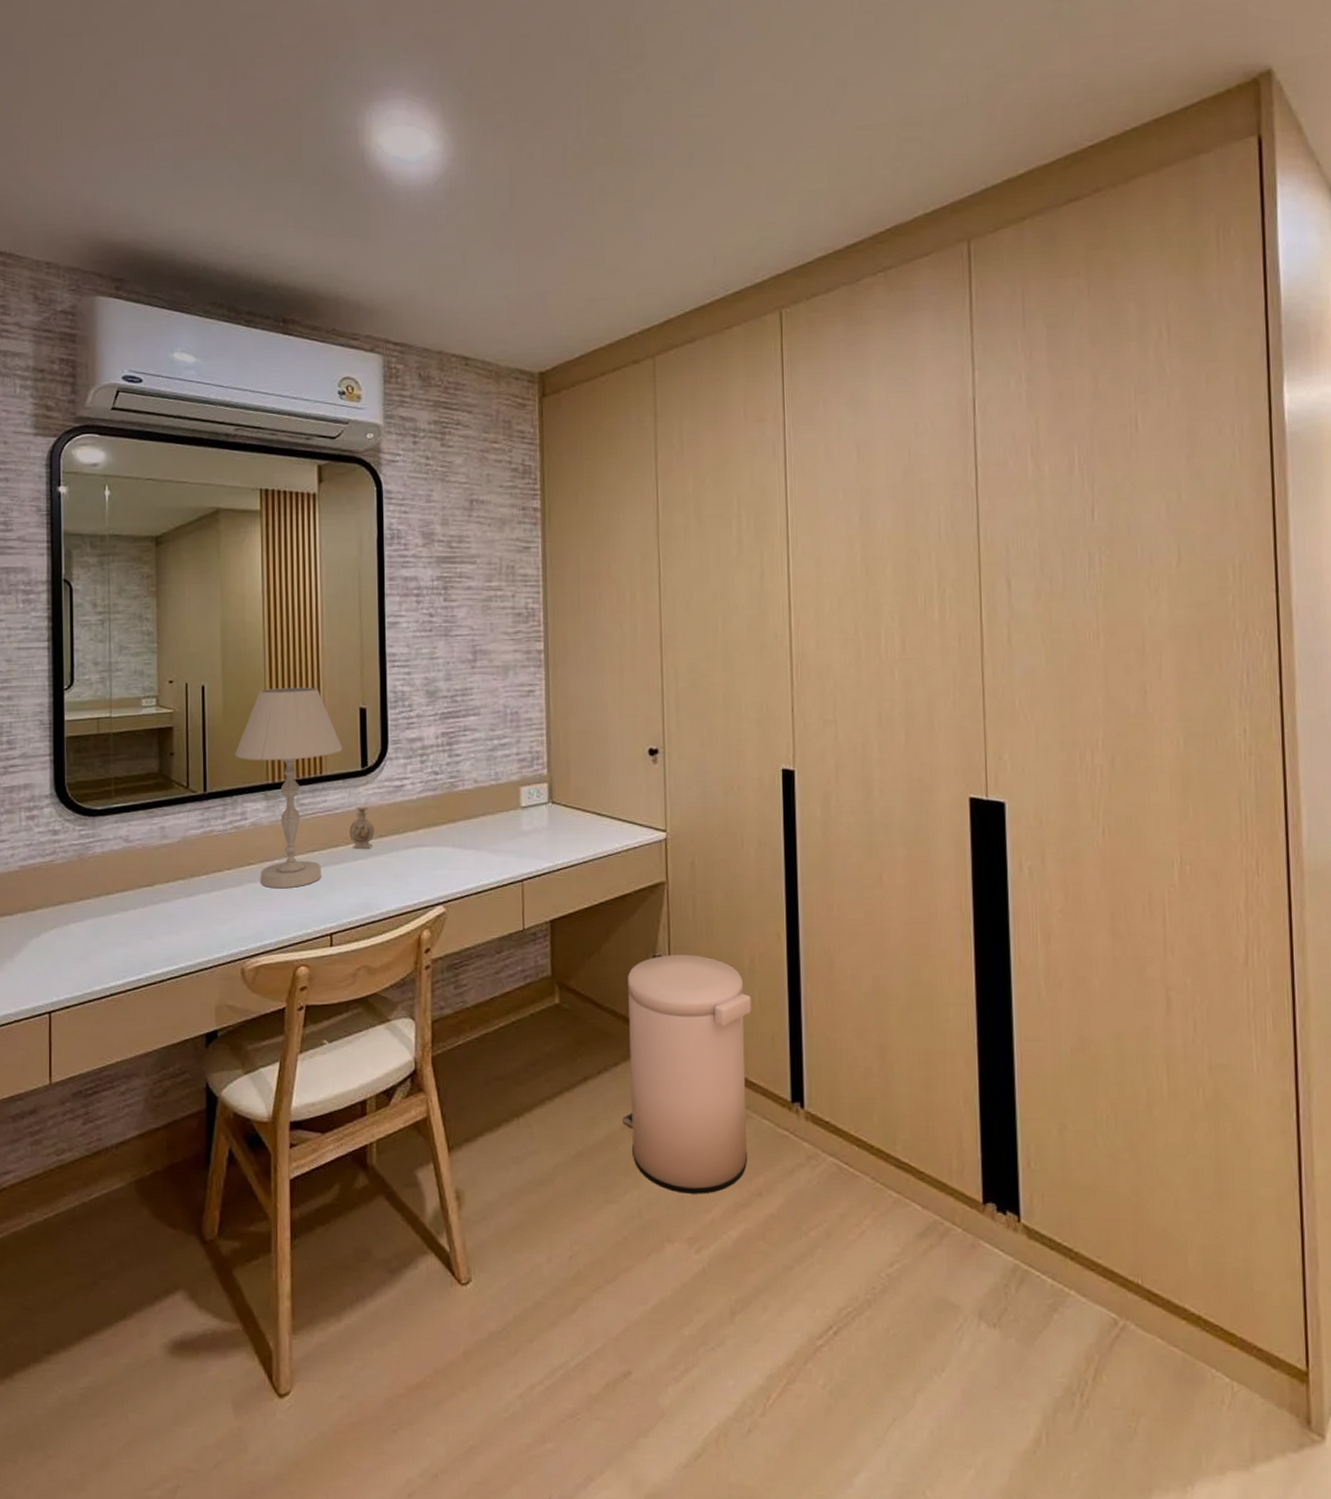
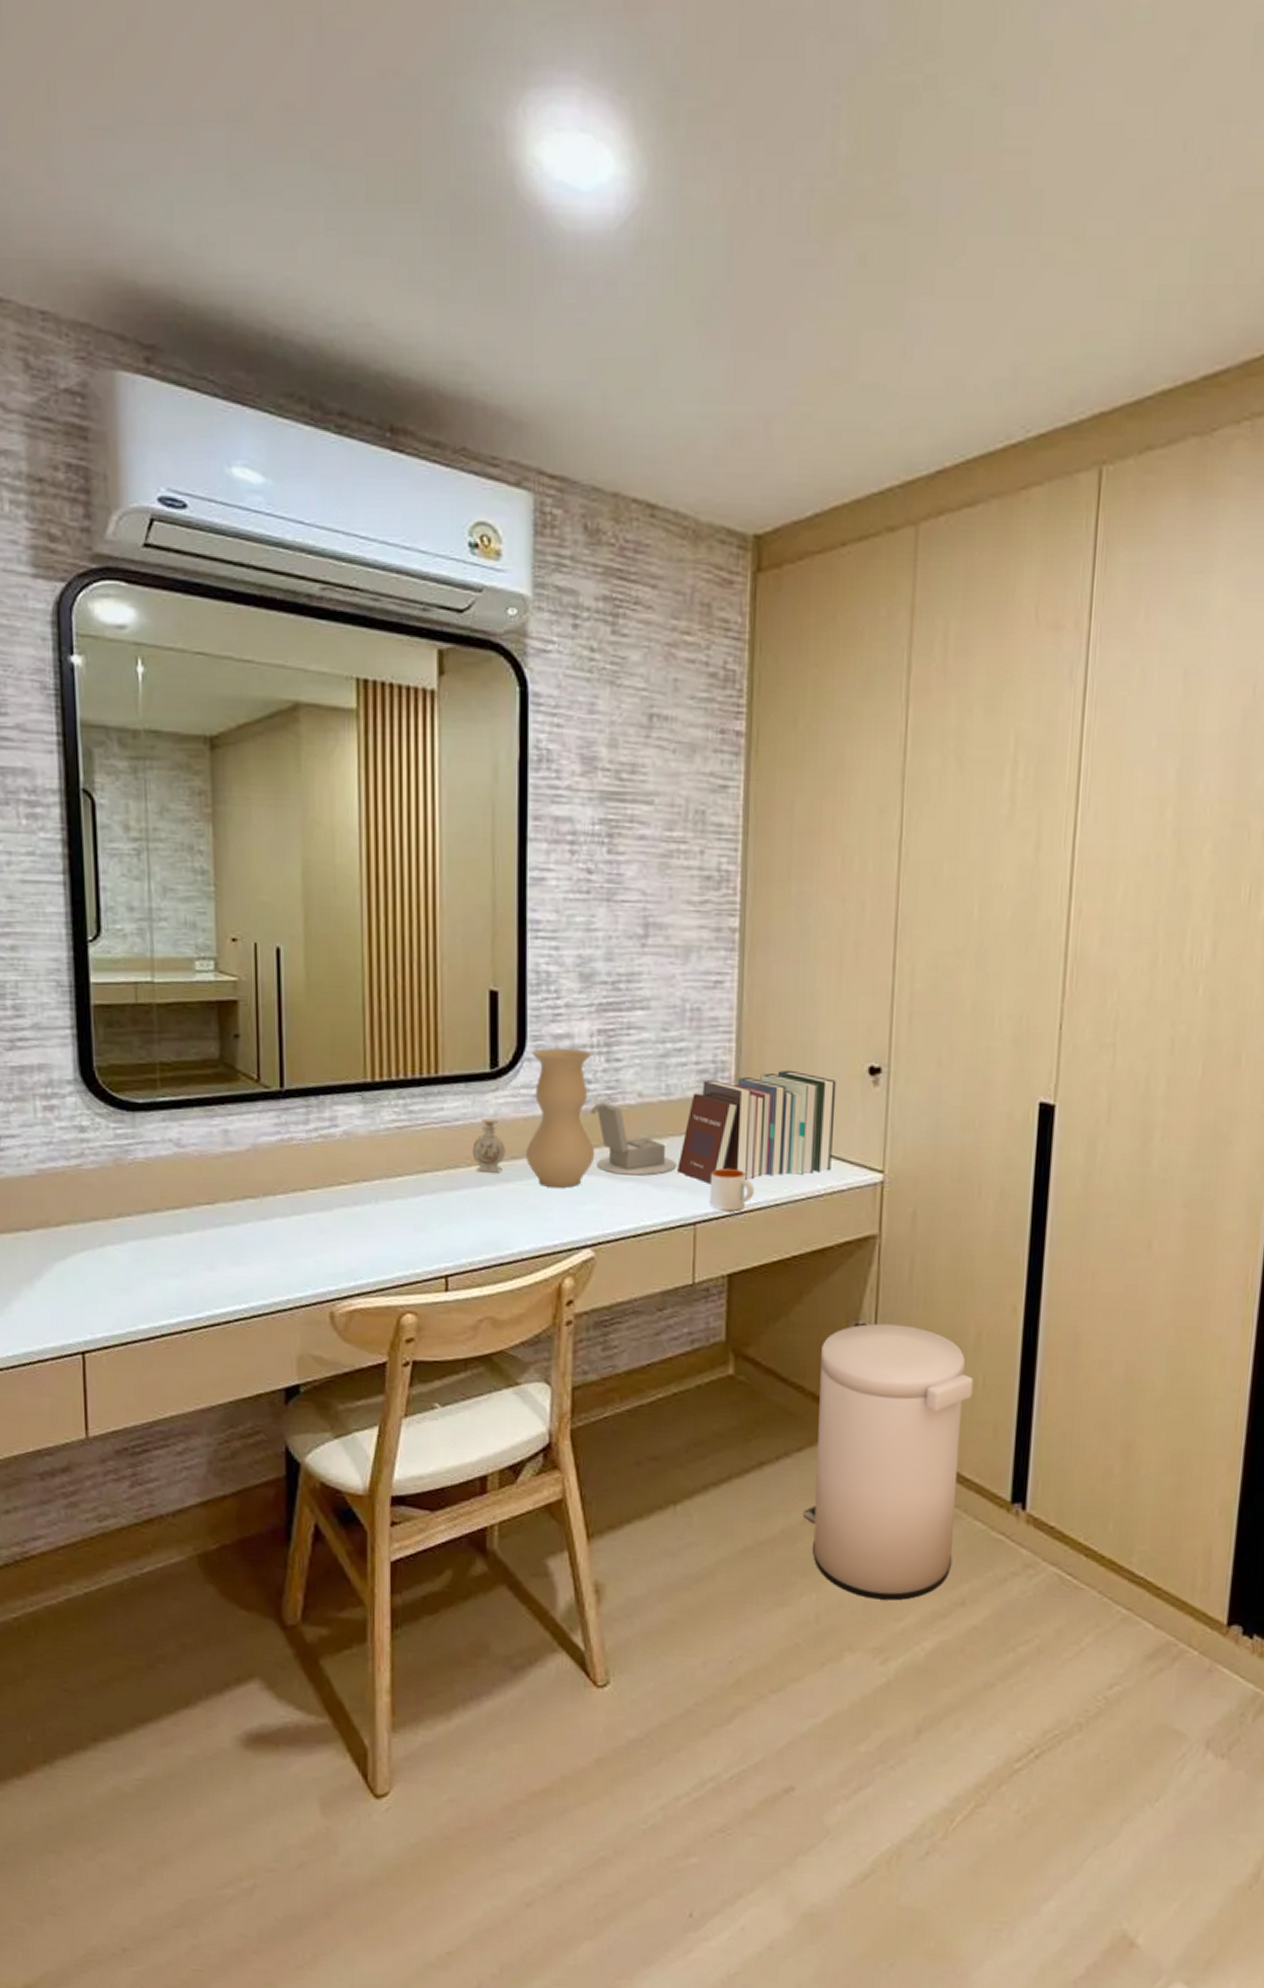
table lamp: present [235,687,343,889] -> none [321,956,466,1217]
vase: none [389,748,443,857] -> present [525,1048,595,1188]
jewelry box: none [438,788,505,845] -> present [589,1101,676,1176]
books: none [507,755,625,848] -> present [677,1070,837,1184]
mug: none [533,834,567,869] -> present [710,1167,755,1211]

